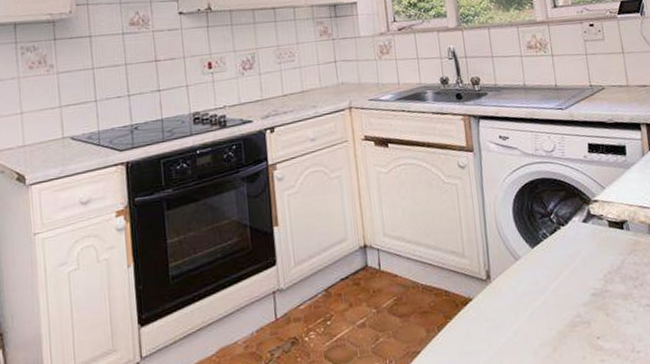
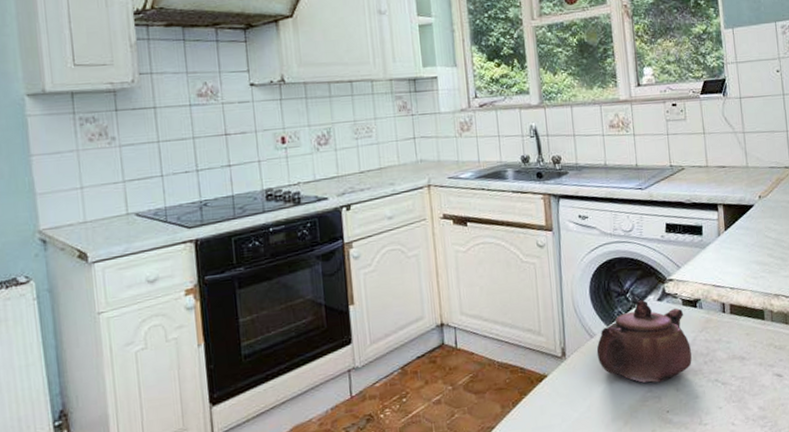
teapot: none [522,221,621,307] -> present [596,299,692,383]

